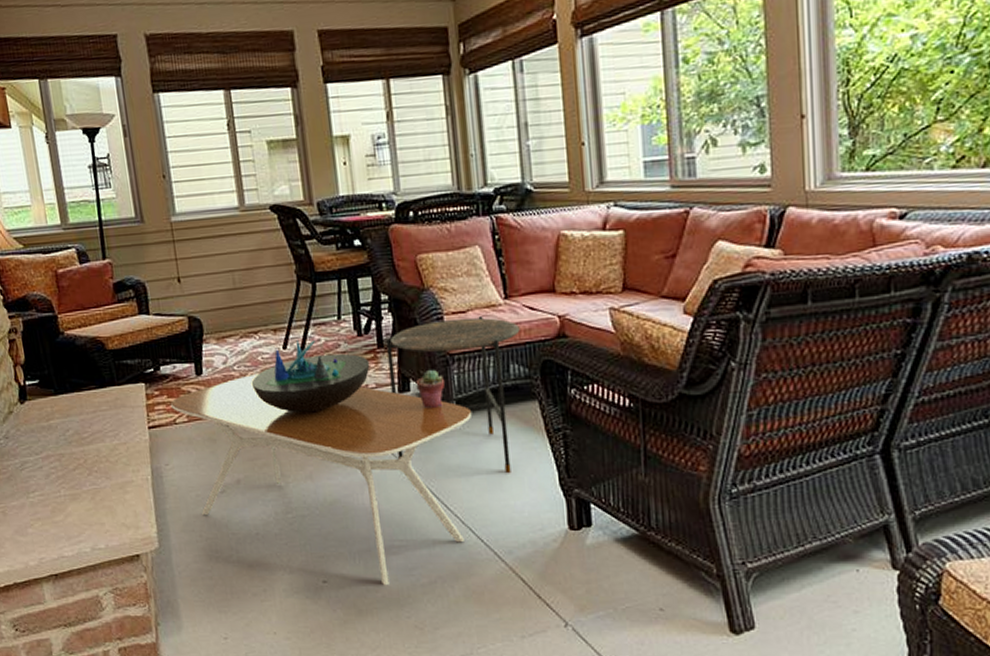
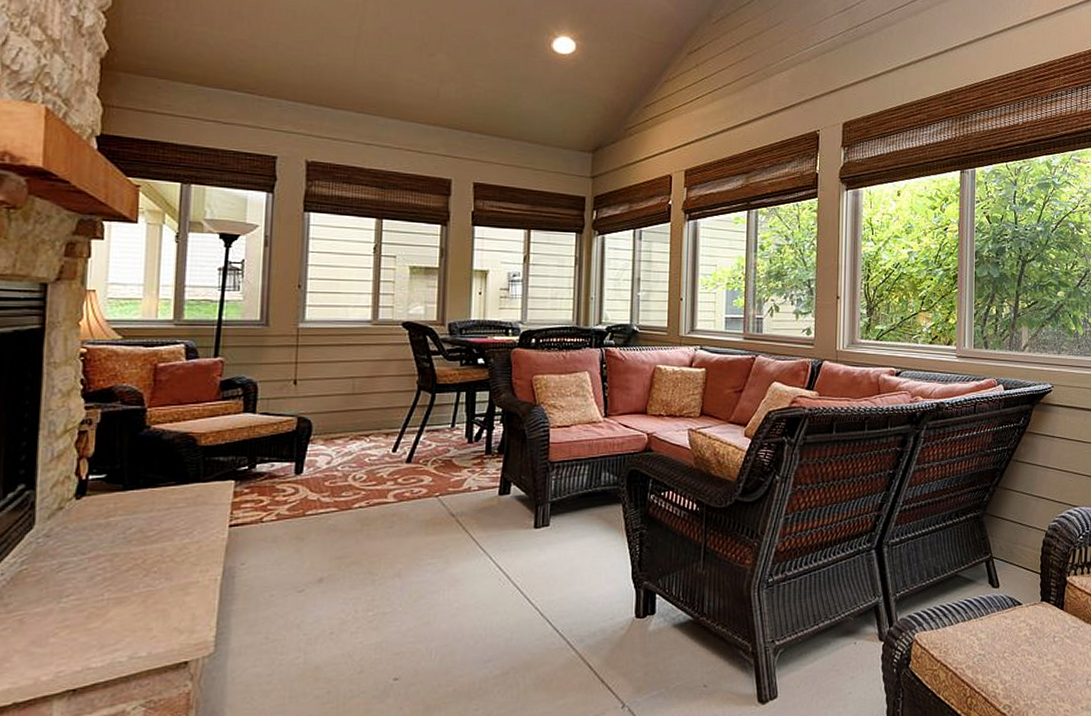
coffee table: present [170,374,473,585] -> none [259,475,564,679]
decorative bowl: present [251,339,370,413] -> none [353,443,476,513]
side table: present [386,315,520,474] -> none [490,430,614,569]
potted succulent: present [415,370,445,409] -> none [516,476,542,511]

